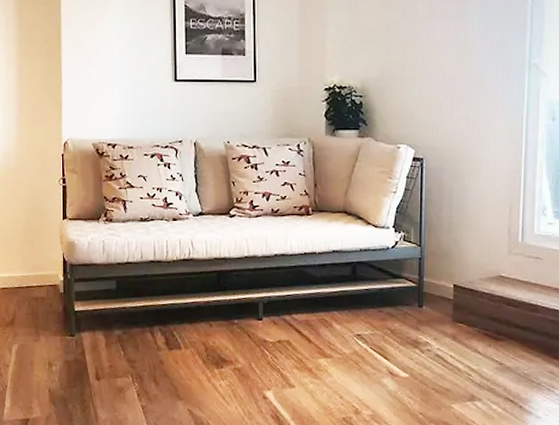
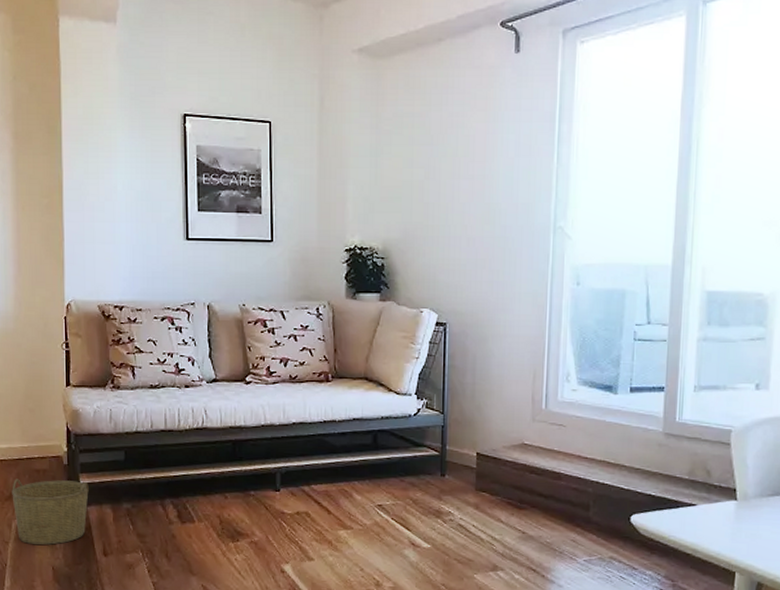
basket: none [12,306,83,369] -> present [12,479,89,546]

